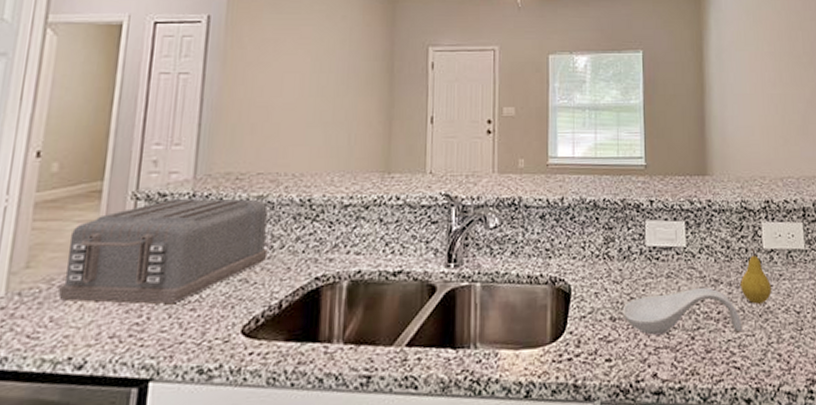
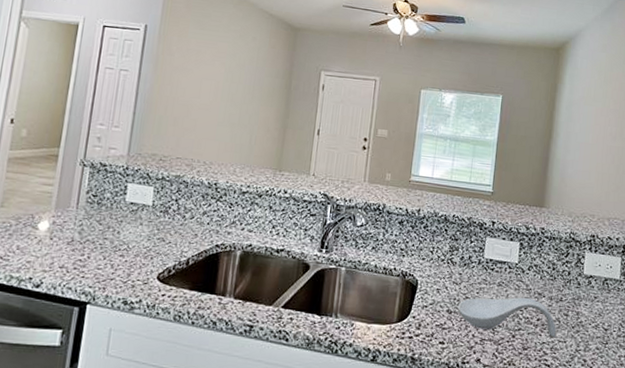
toaster: present [58,198,268,304] -> none [24,168,183,249]
fruit: present [740,248,772,304] -> none [559,272,587,318]

